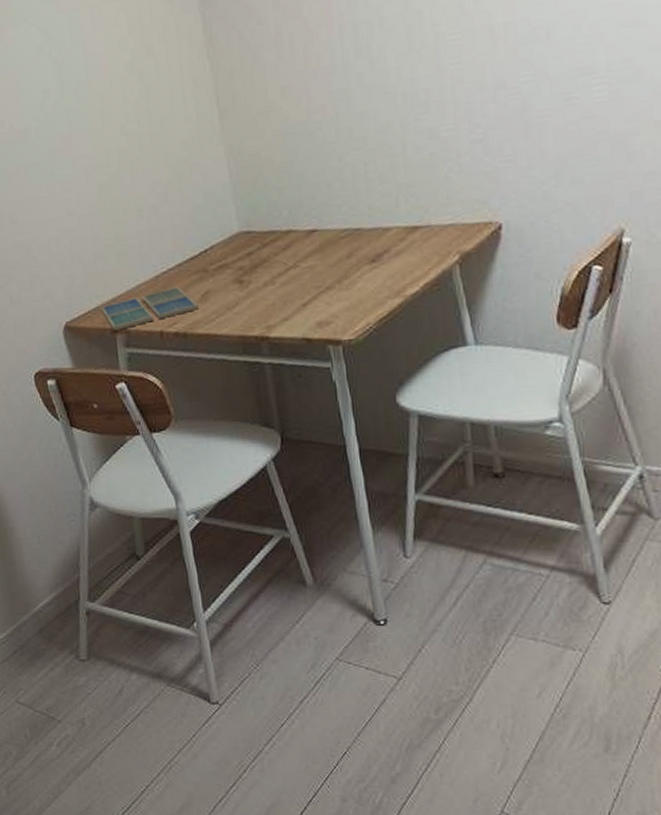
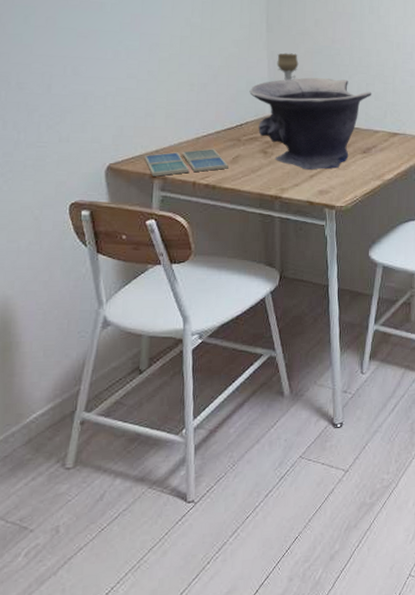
decorative bowl: none [209,163,375,297] -> present [249,77,372,170]
candle holder: none [237,141,267,182] -> present [277,53,299,81]

